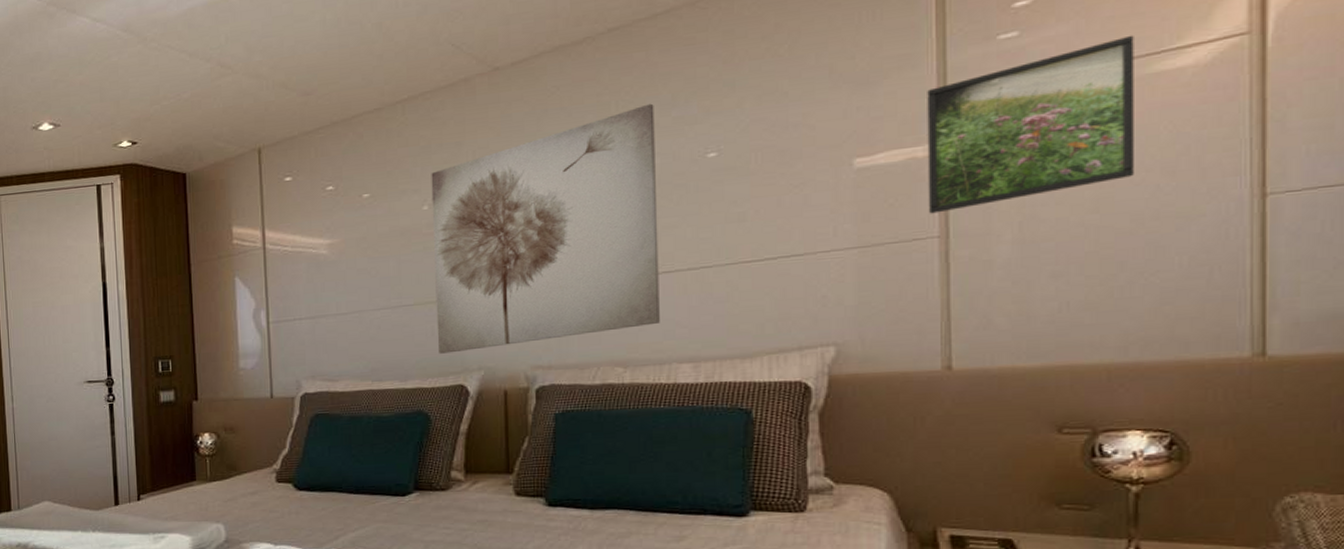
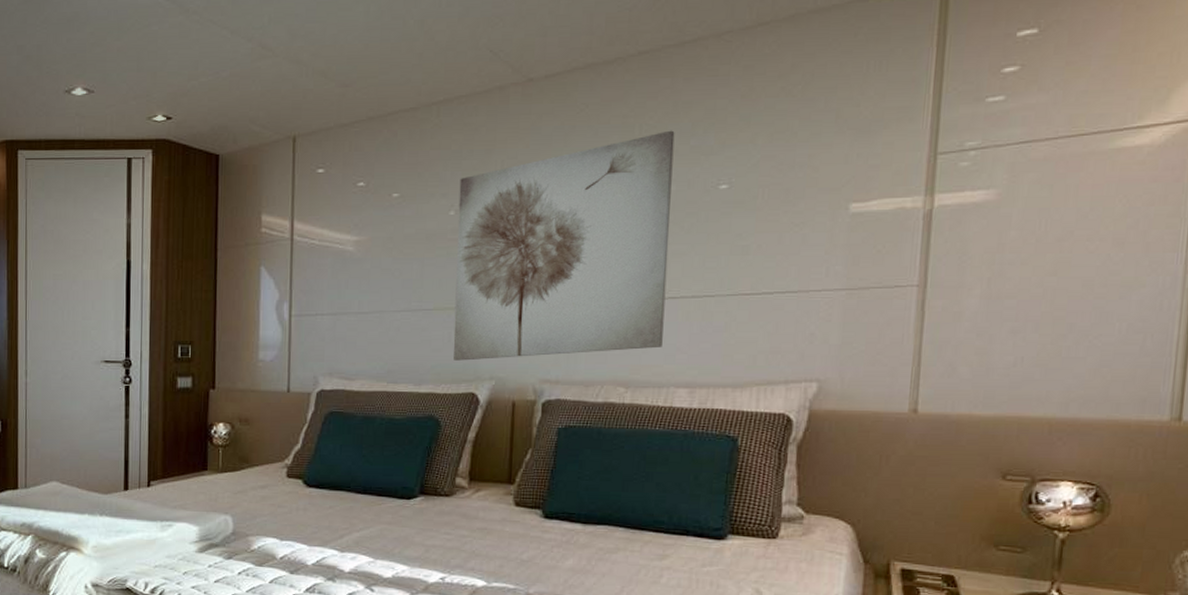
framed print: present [927,35,1134,214] -> none [910,110,1103,263]

